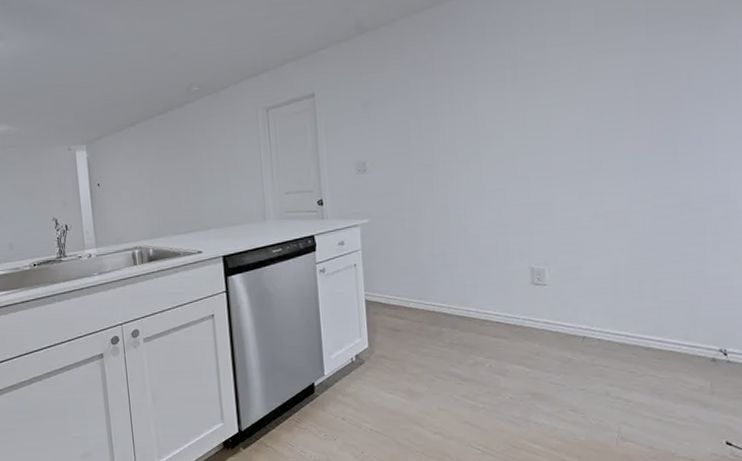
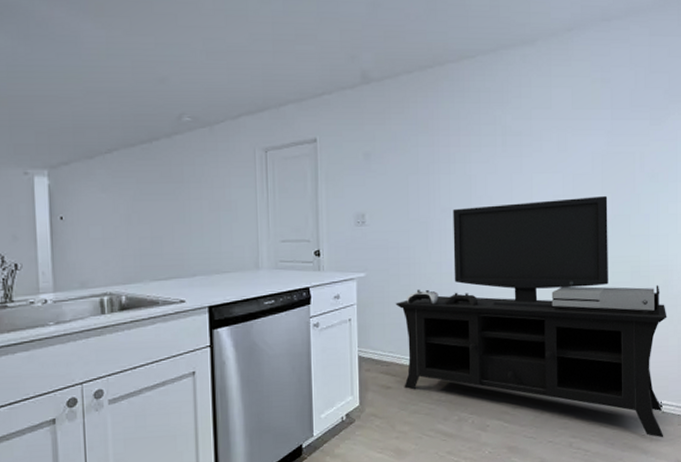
media console: none [401,121,731,390] -> present [395,195,667,438]

